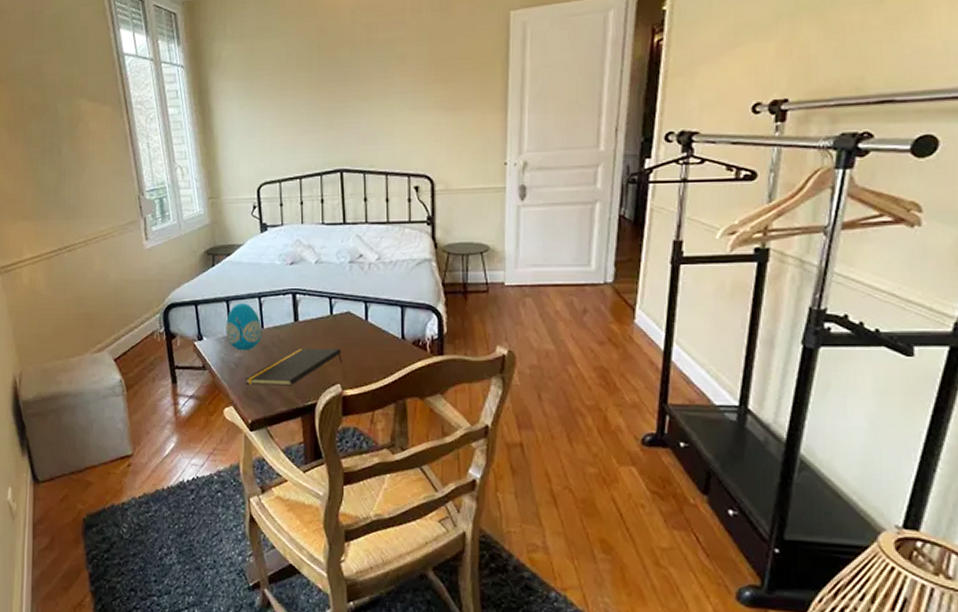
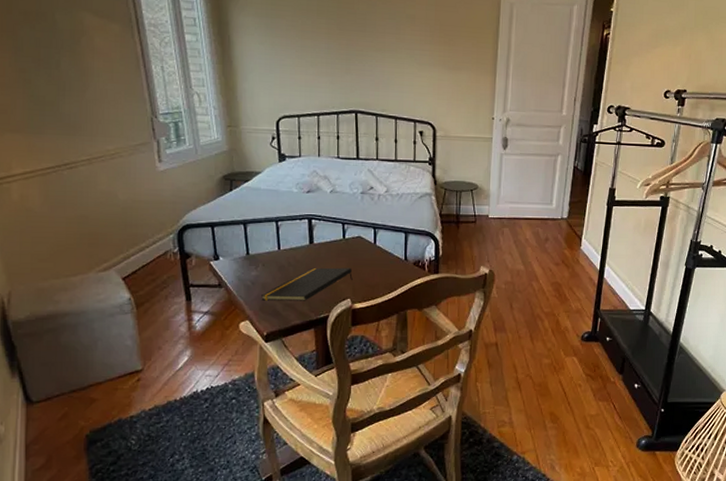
decorative egg: present [226,303,262,351] -> none [243,226,279,270]

